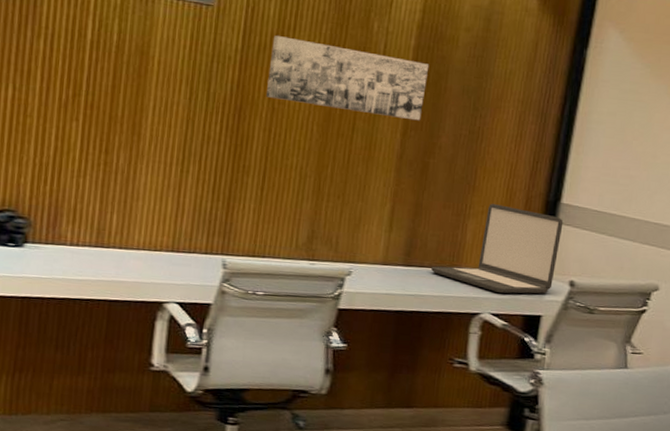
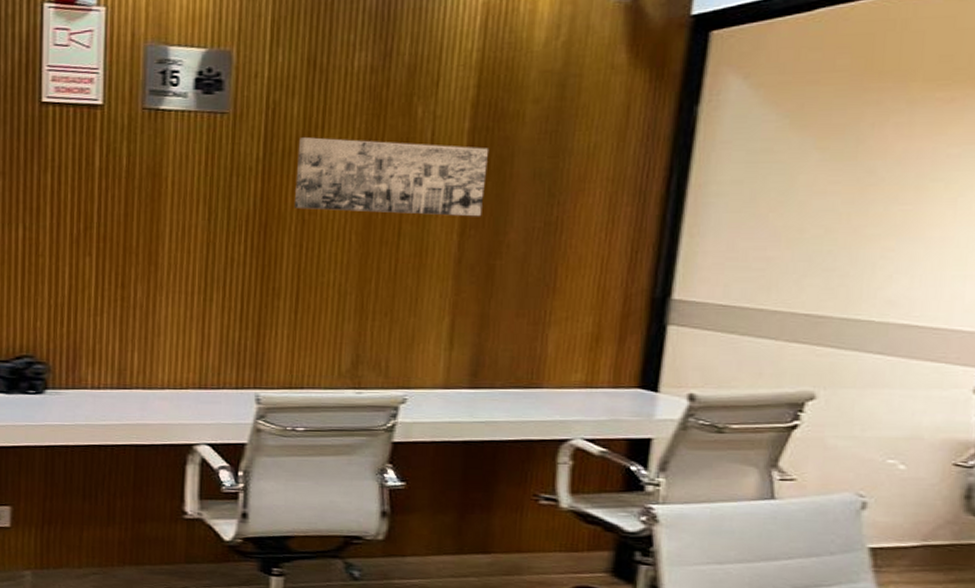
laptop: present [430,204,564,294] -> none [503,307,676,415]

